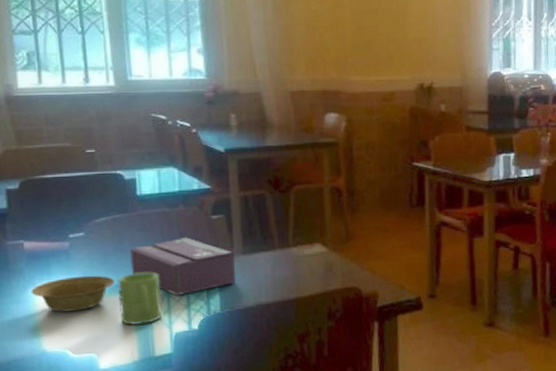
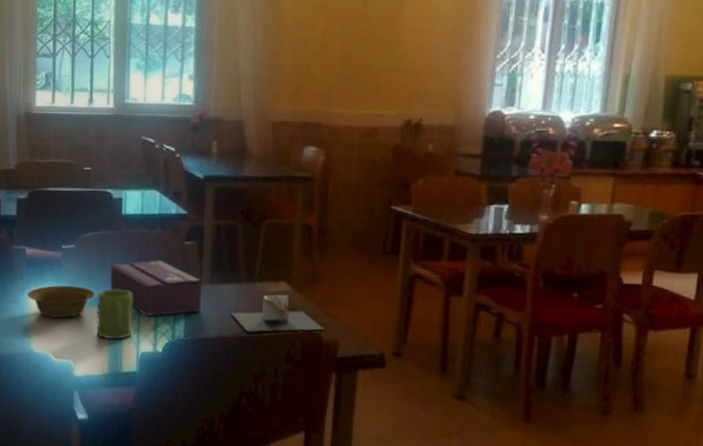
napkin holder: none [267,252,361,296] -> present [230,289,323,332]

